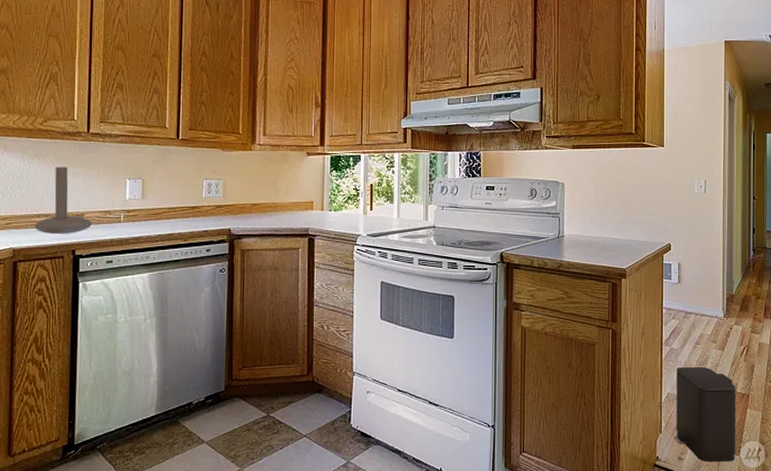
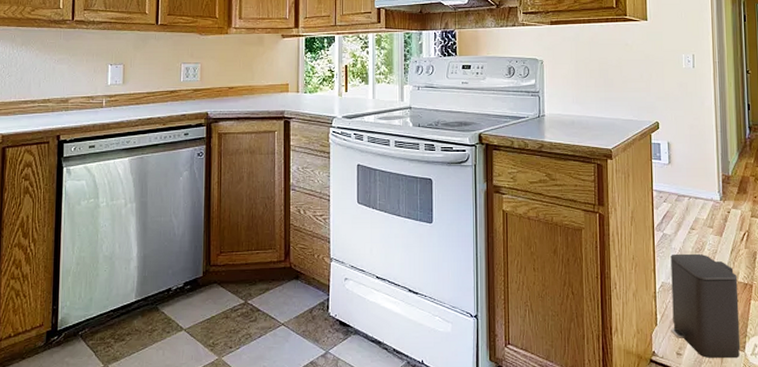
paper towel holder: present [34,167,92,235] -> none [22,54,76,121]

